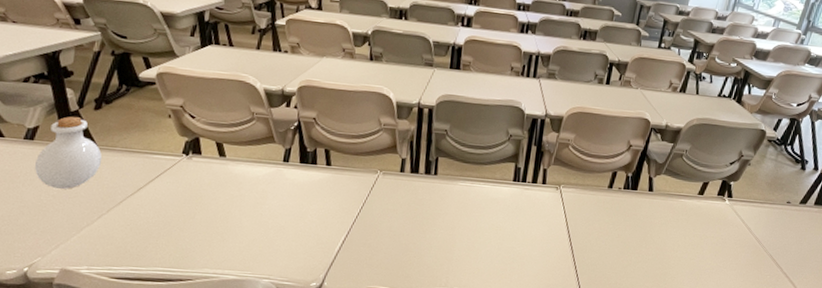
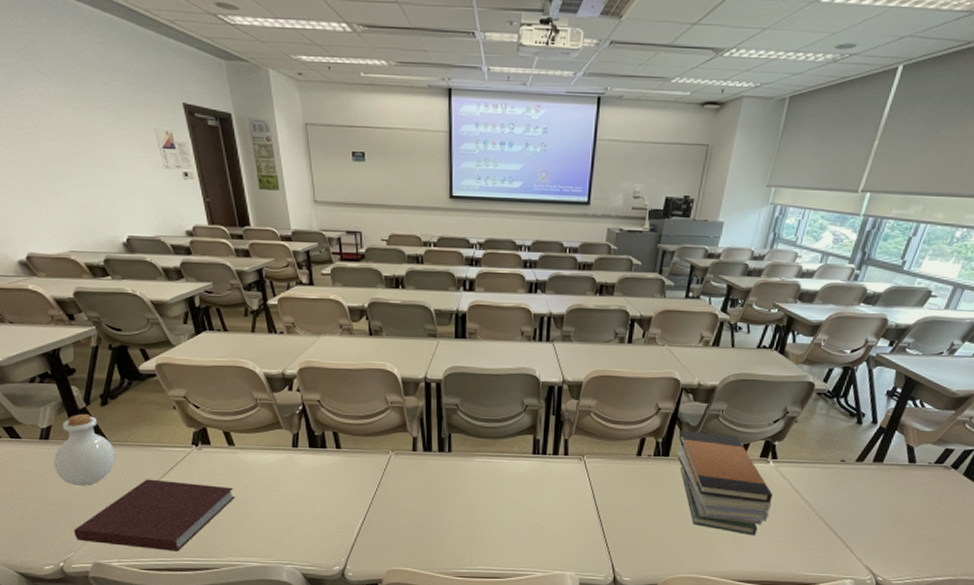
notebook: none [44,185,220,261] -> present [73,479,235,552]
book stack: none [644,166,728,269] -> present [677,430,773,536]

